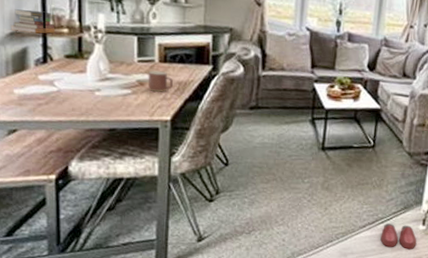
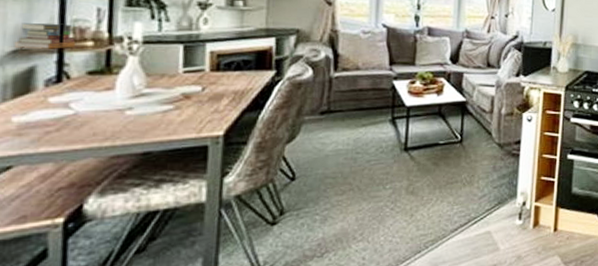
mug: present [148,70,173,92] -> none [195,81,227,105]
slippers: present [380,223,417,250] -> none [475,222,514,250]

